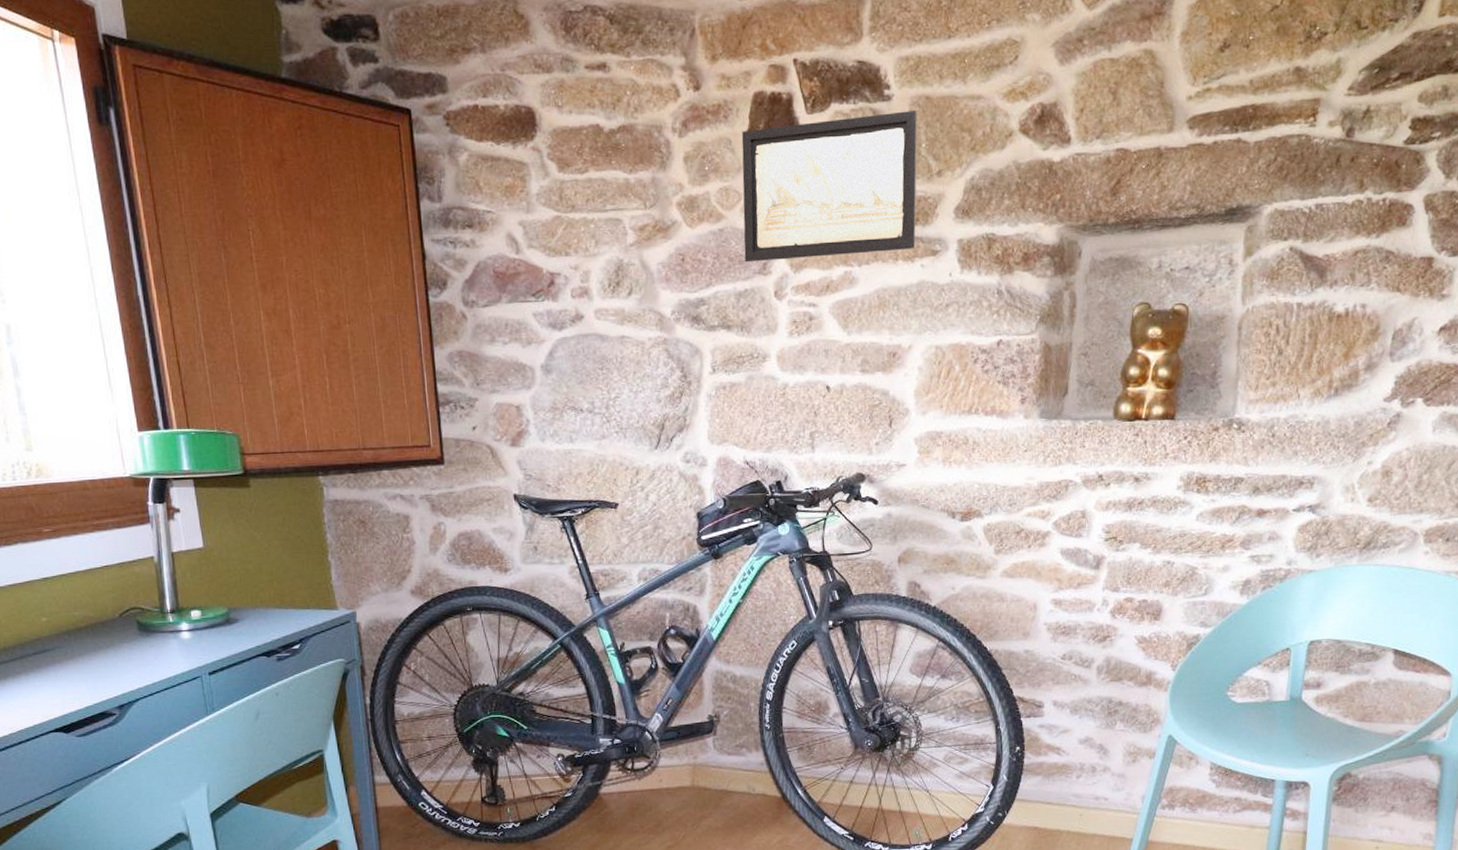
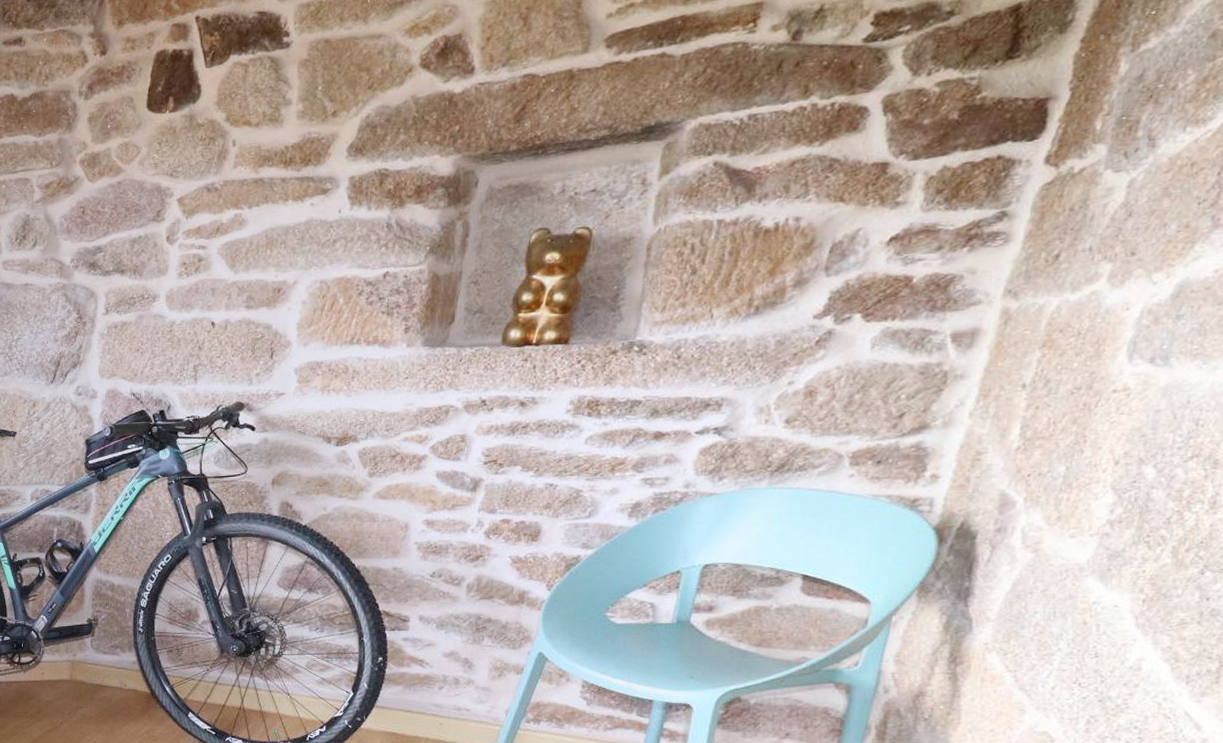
wall art: present [741,111,918,263] -> none [140,55,315,211]

